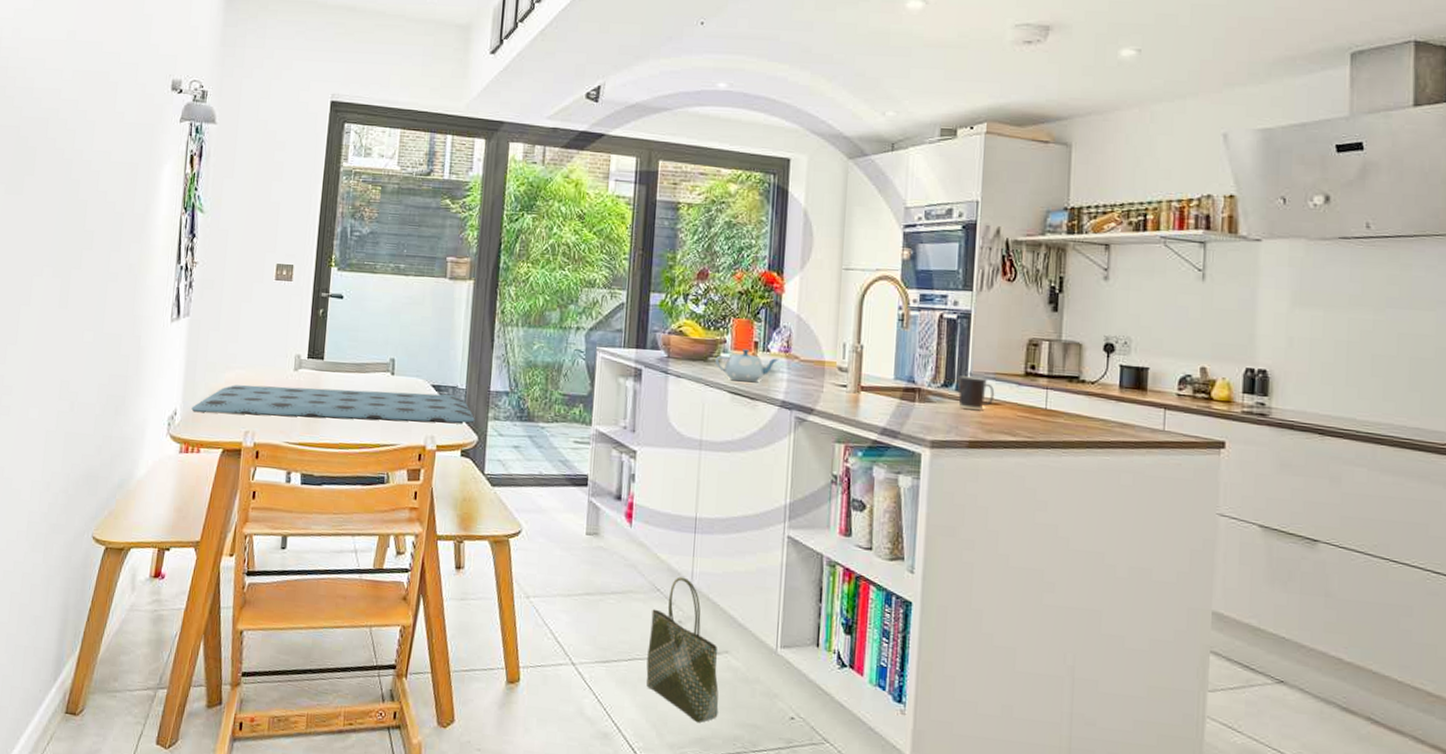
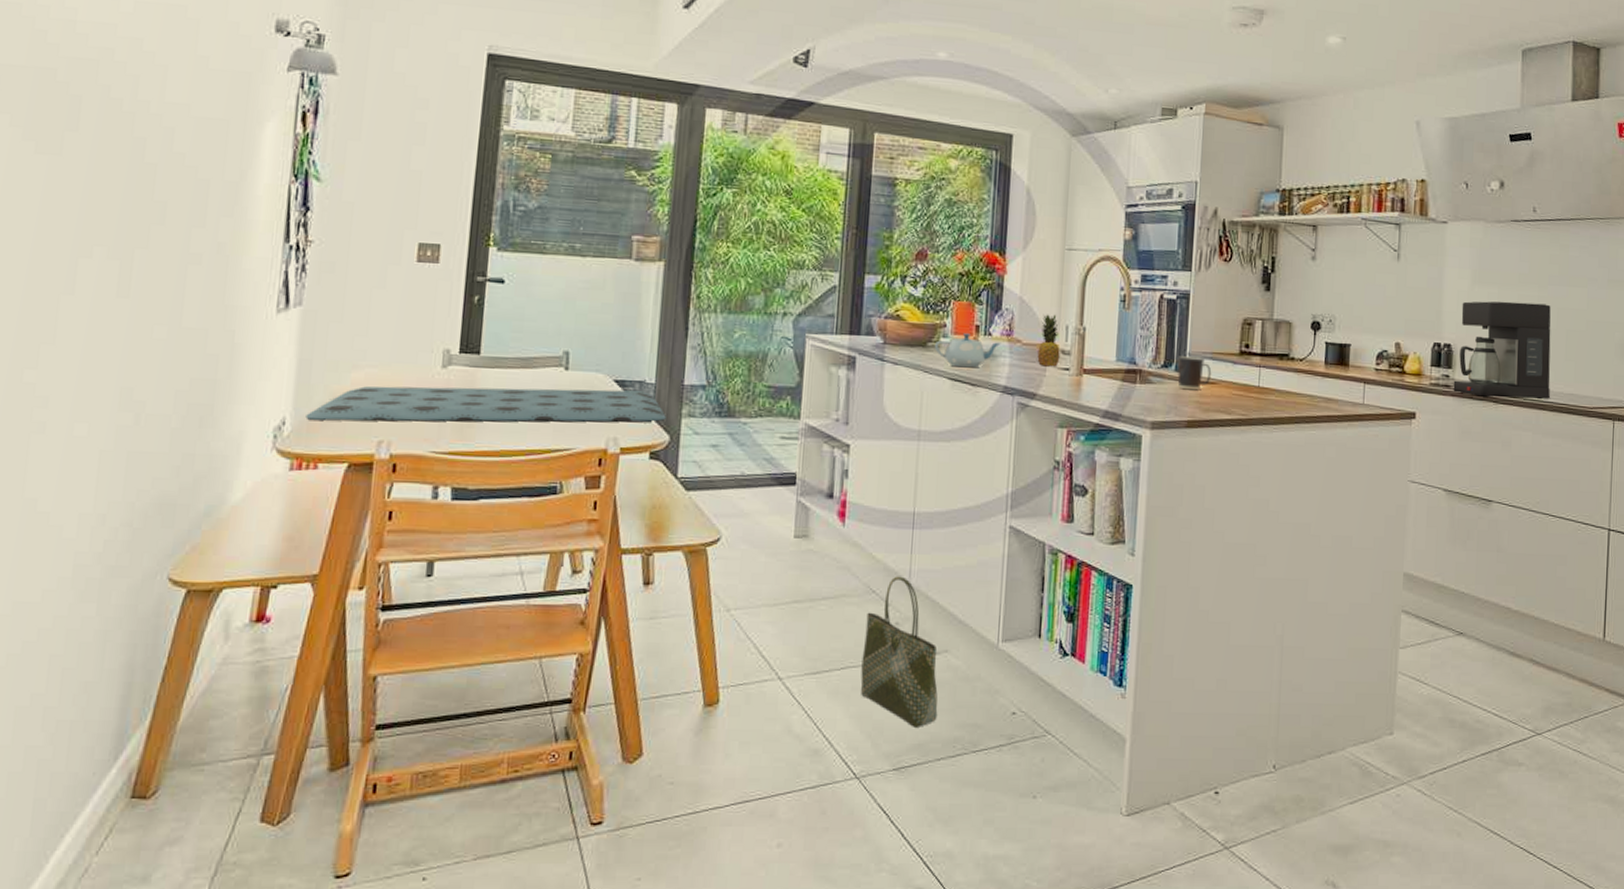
fruit: none [814,331,838,384] -> present [1037,314,1060,367]
coffee maker: none [1269,324,1390,433] -> present [1453,301,1551,400]

